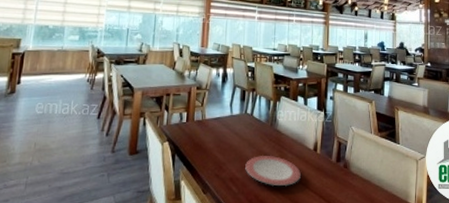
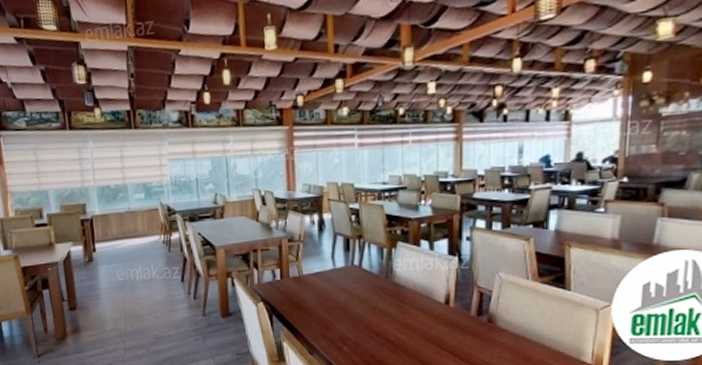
plate: present [245,156,301,187] -> none [357,312,429,346]

